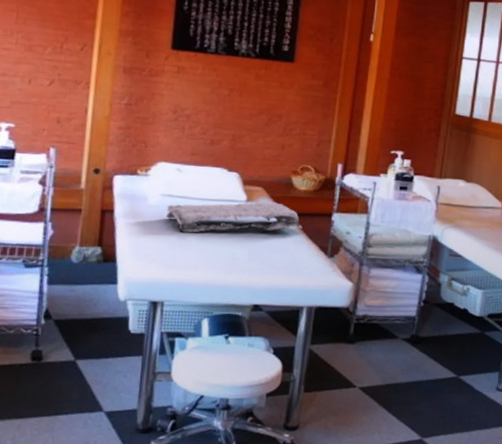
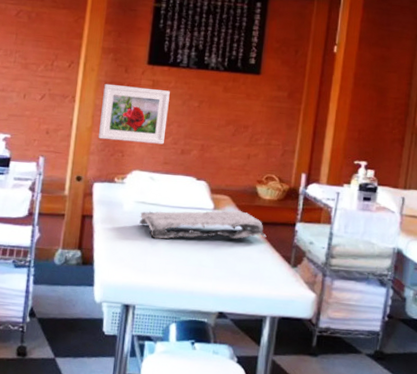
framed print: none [118,69,197,135] -> present [99,83,170,145]

